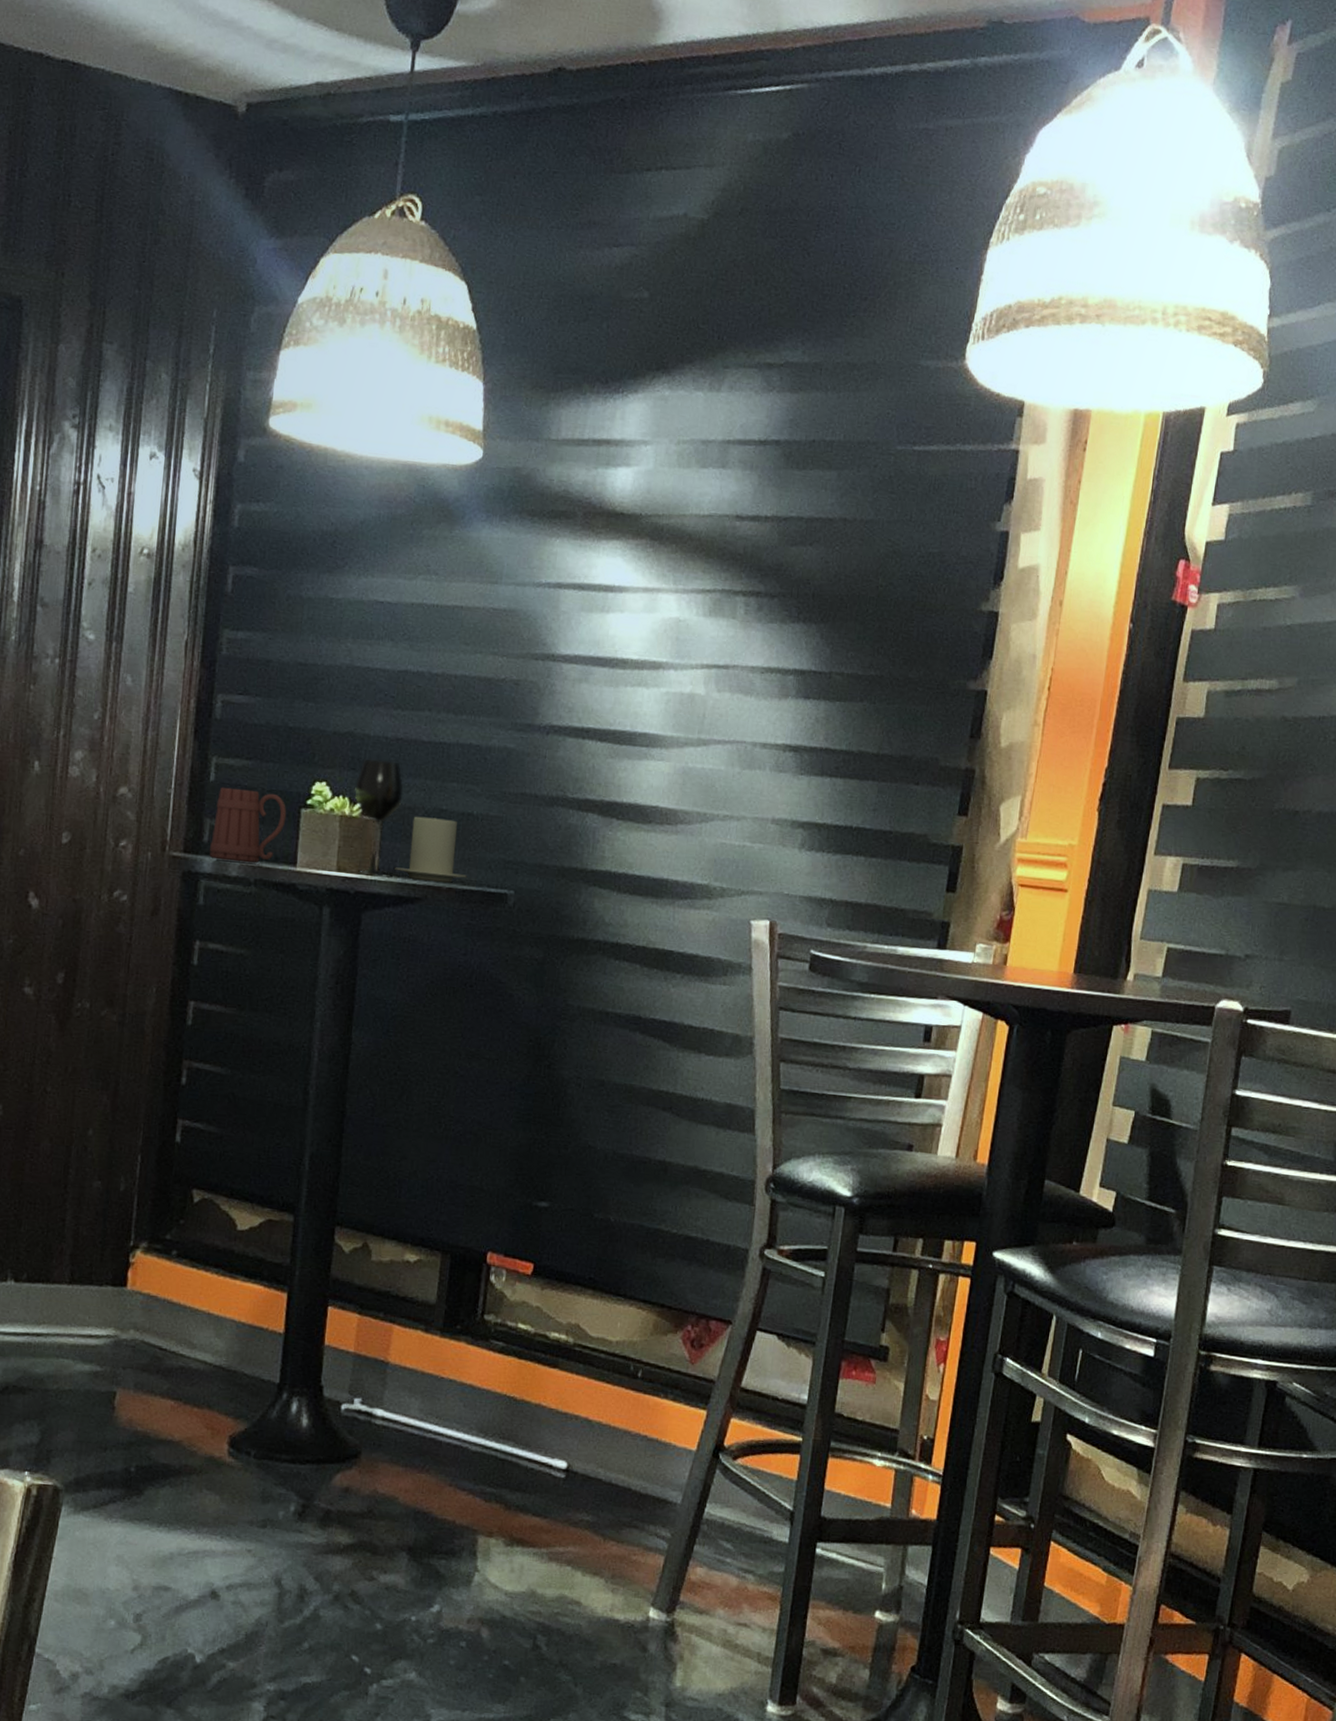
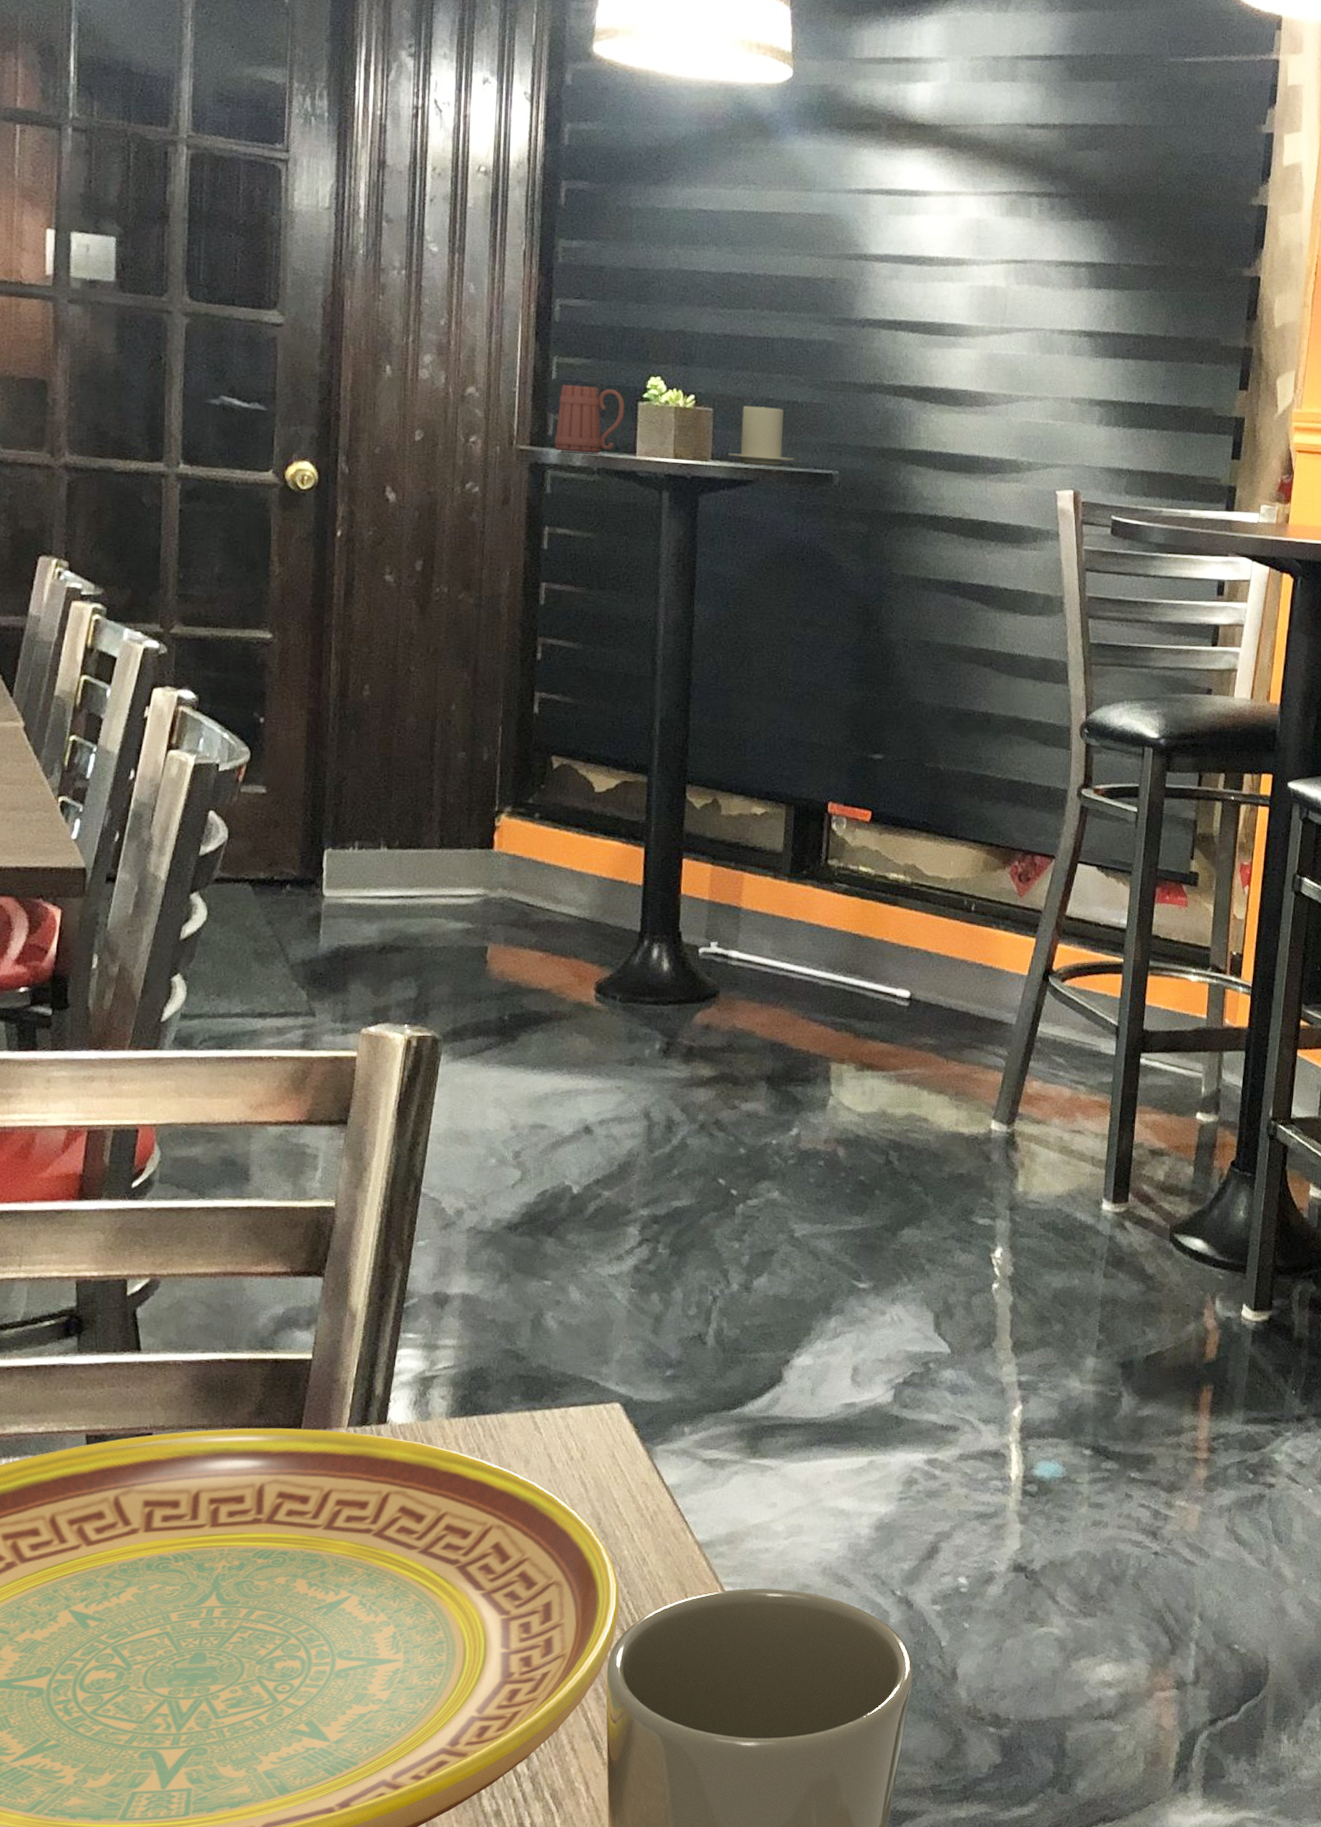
wineglass: present [354,758,404,878] -> none [687,354,733,463]

